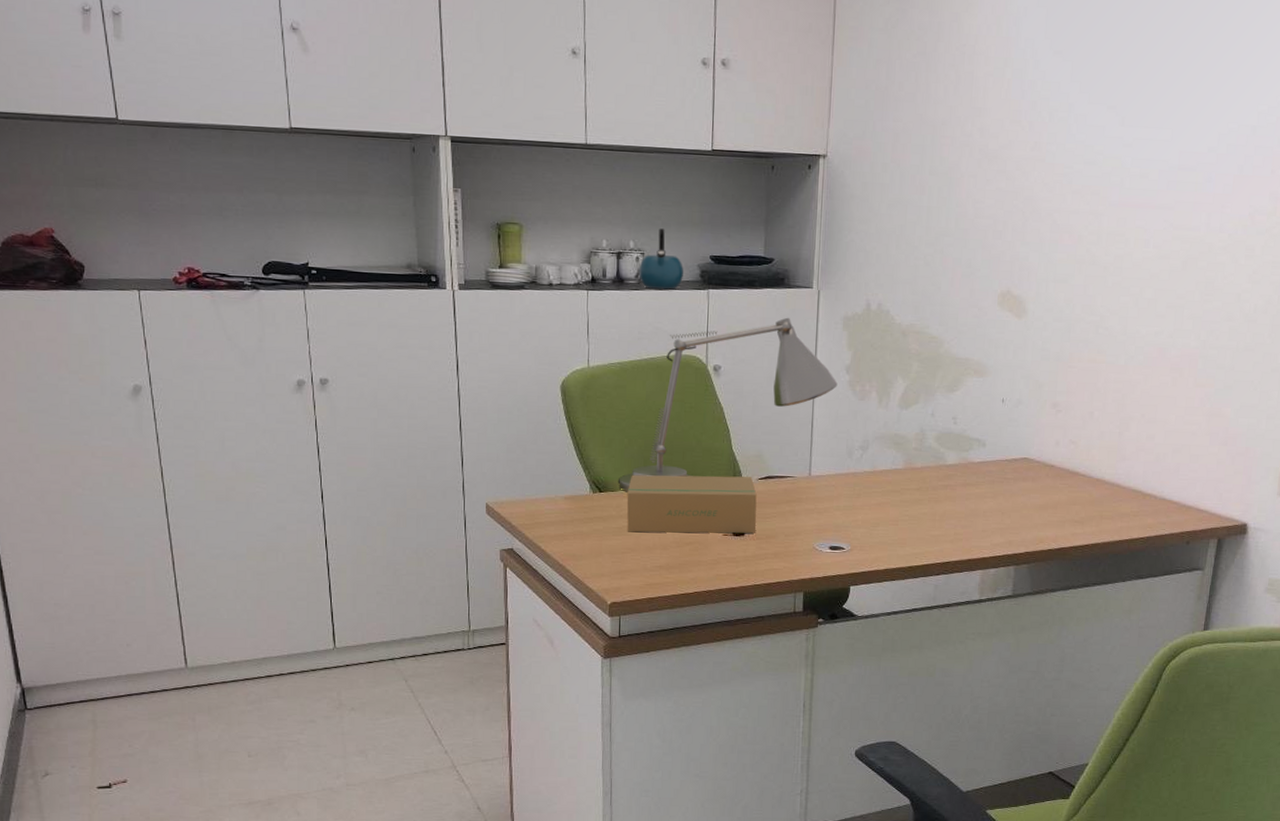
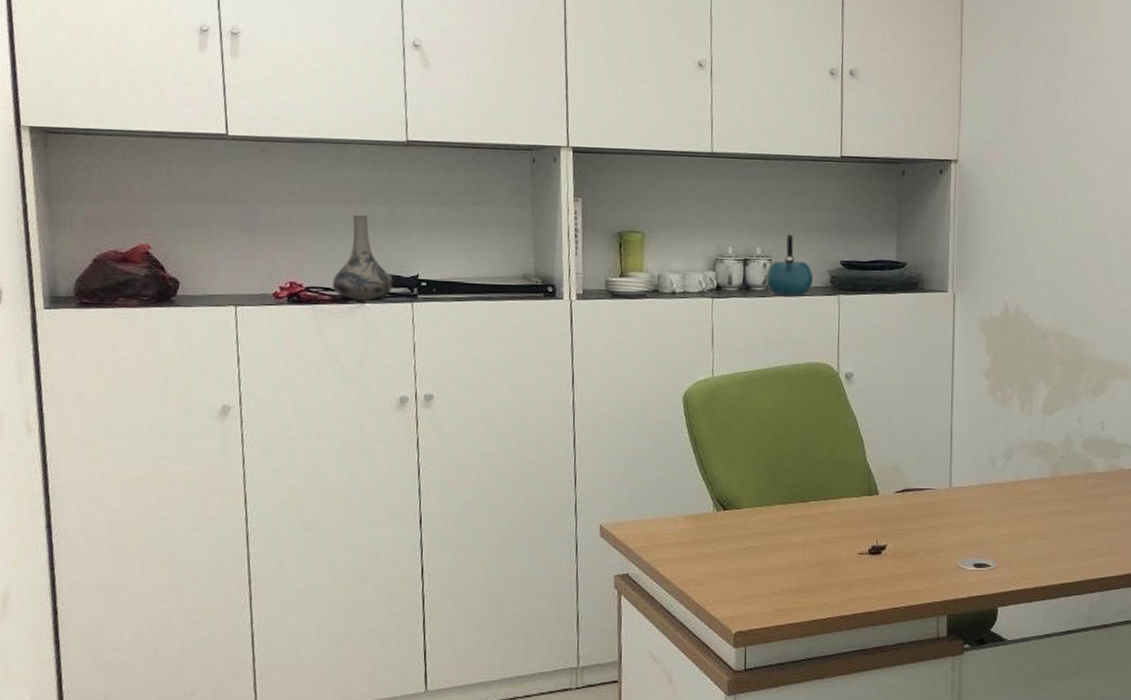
decorative vase: none [227,202,285,289] -> present [332,215,394,302]
desk lamp: present [617,317,838,491] -> none [743,322,977,508]
box: present [626,474,757,534] -> none [753,489,894,553]

